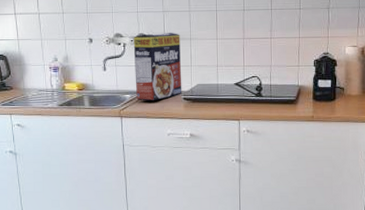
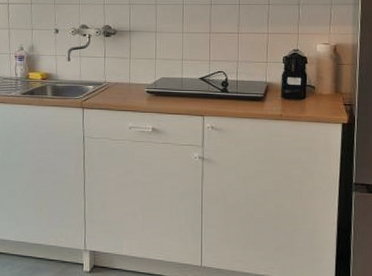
cereal box: present [133,33,182,101] -> none [98,25,146,93]

